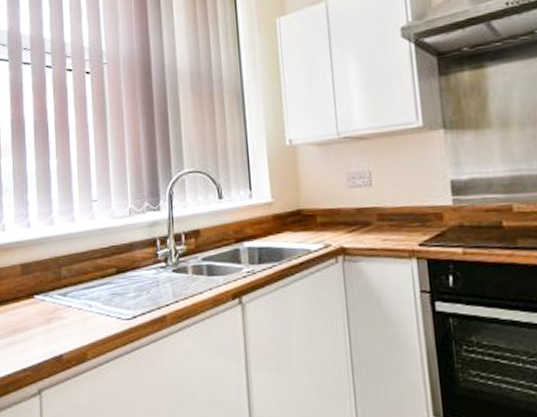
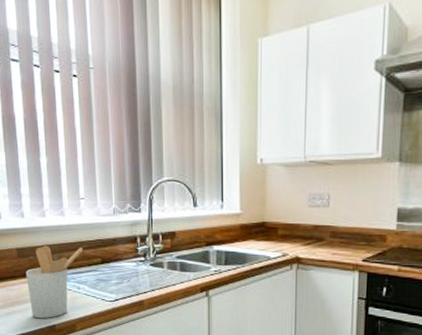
utensil holder: none [30,257,96,348] -> present [25,245,84,319]

